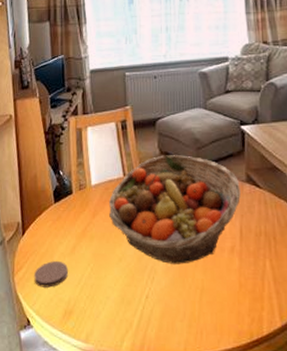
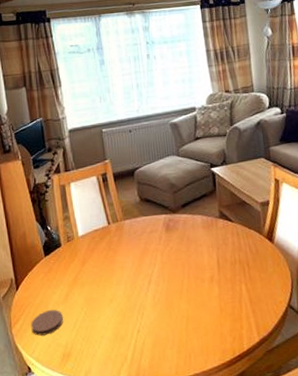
fruit basket: present [108,155,241,264] -> none [96,200,216,299]

